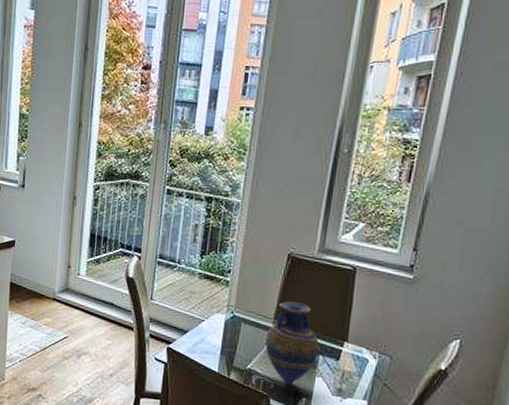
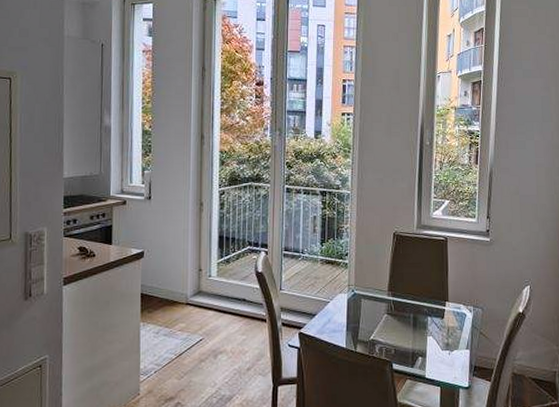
vase: present [265,301,319,385] -> none [383,274,427,347]

